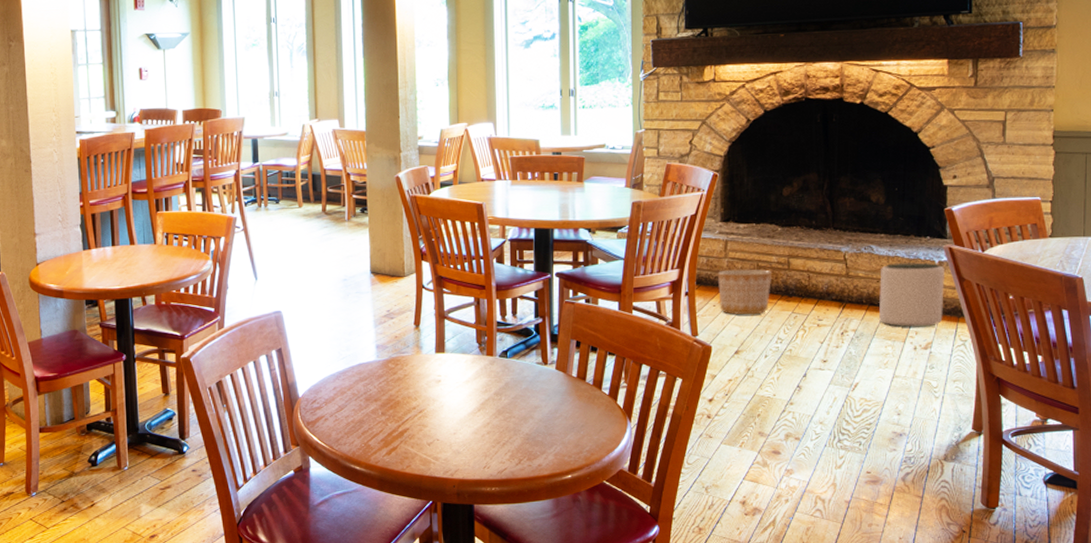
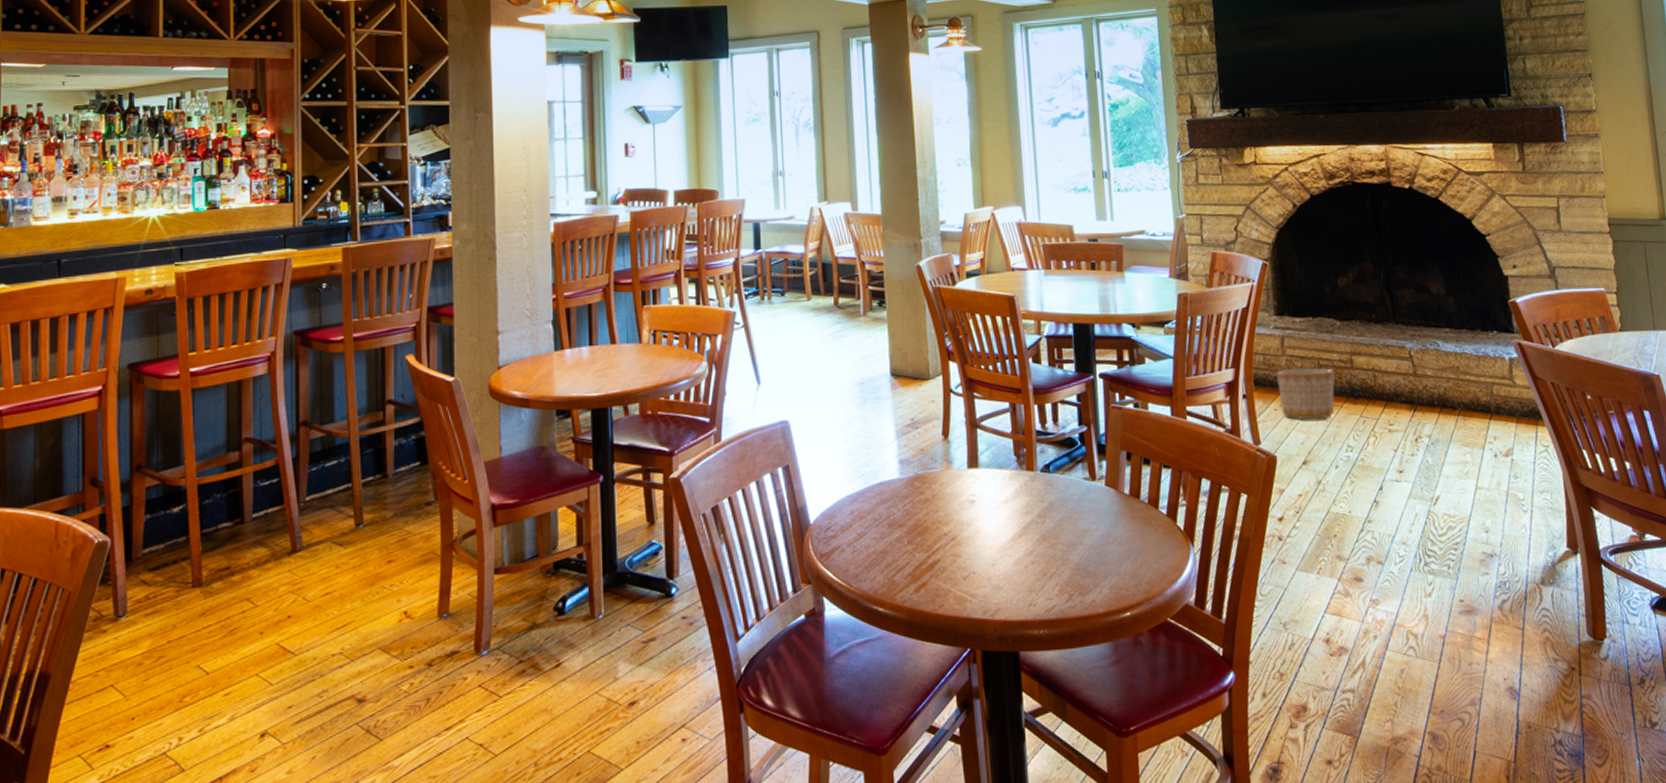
plant pot: present [878,262,944,327] -> none [1449,359,1521,432]

